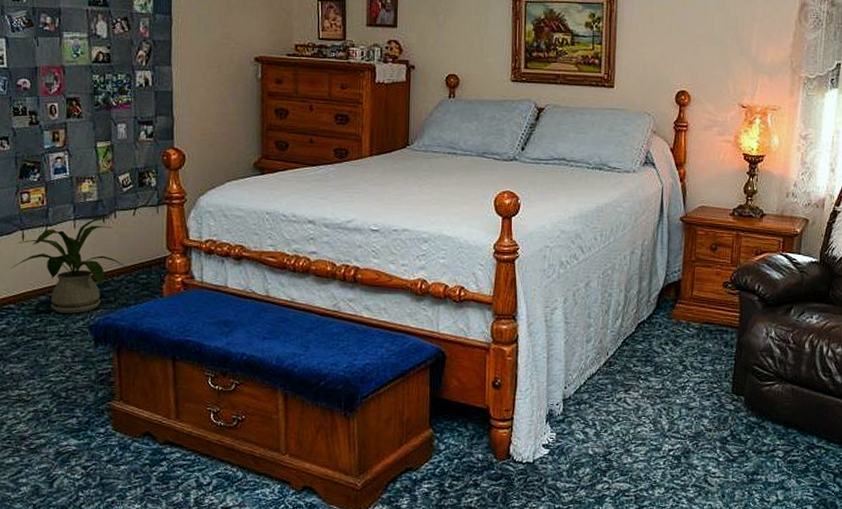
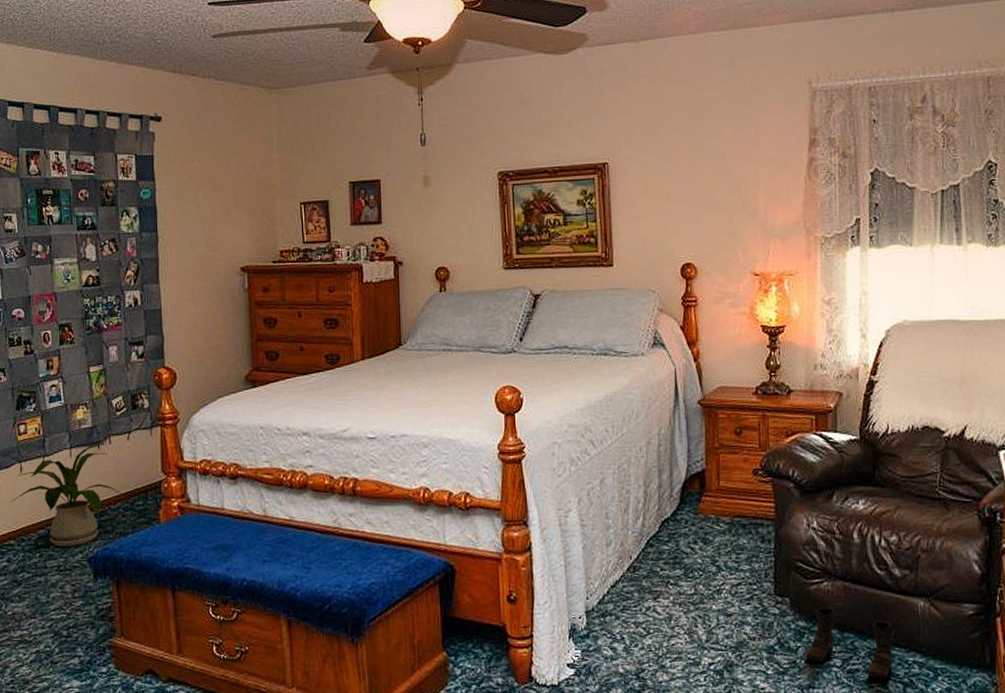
boots: none [753,406,831,470] -> present [805,607,894,679]

